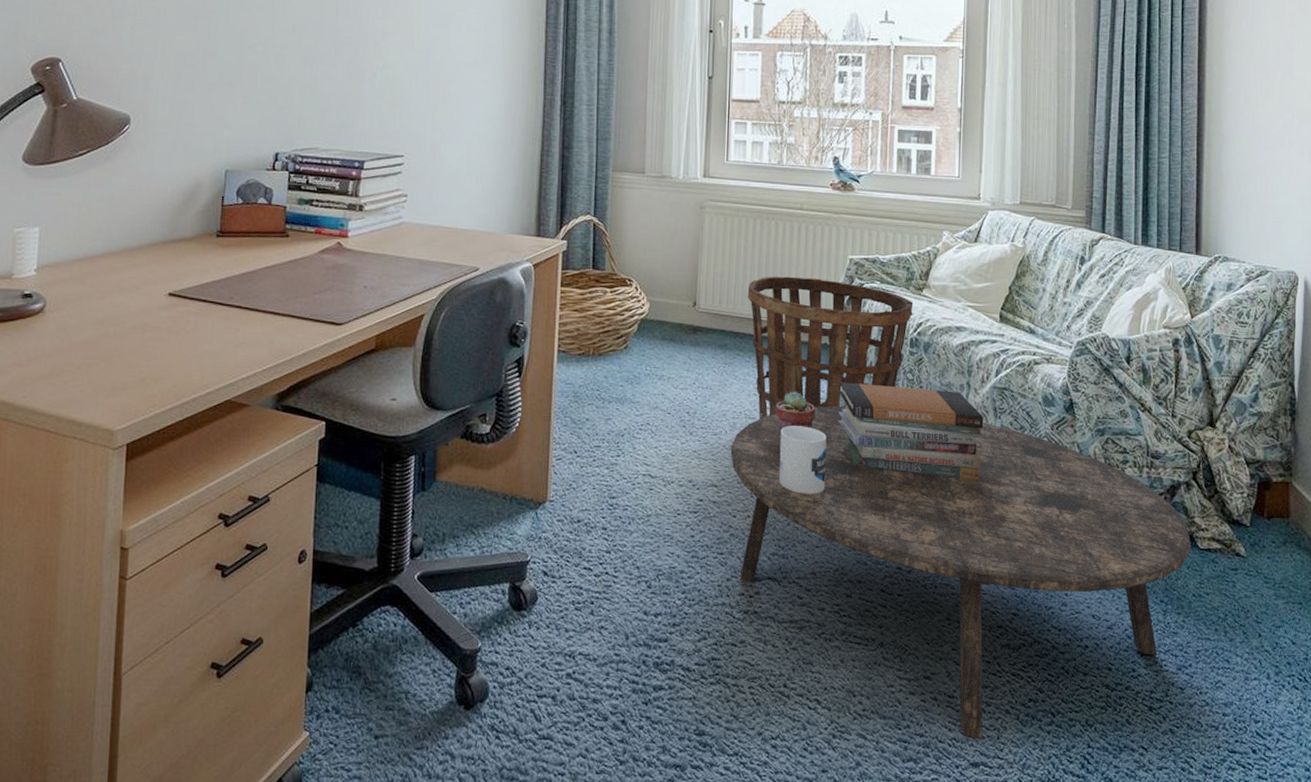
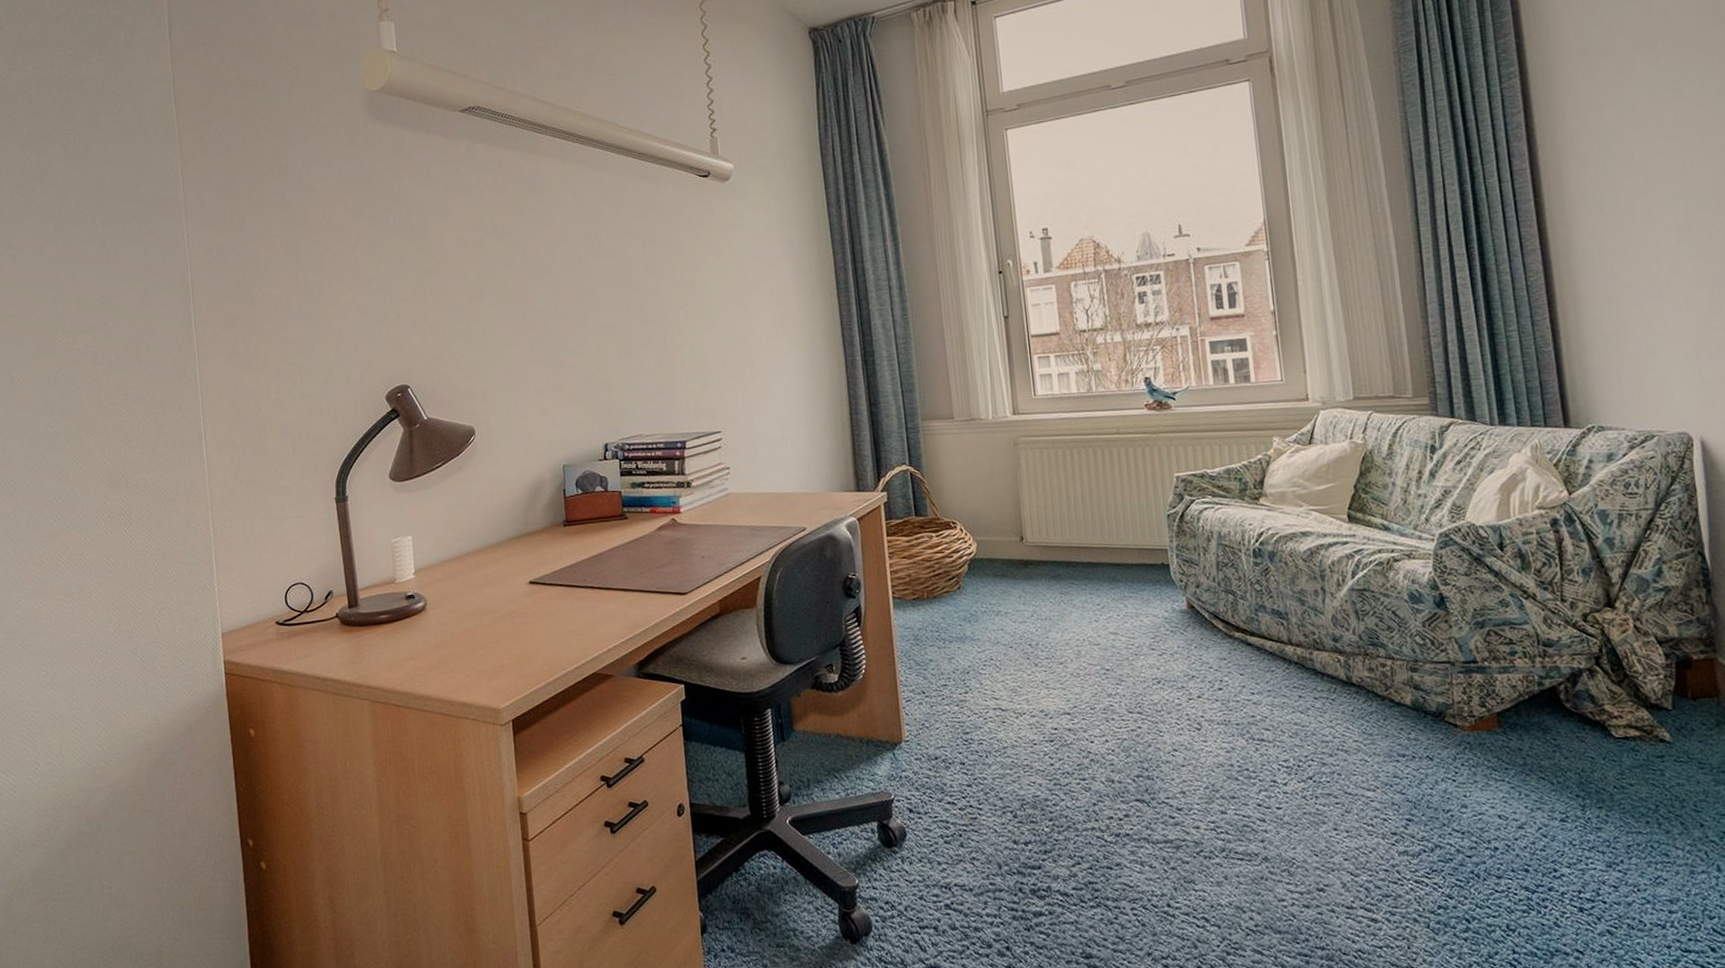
coffee table: present [730,405,1191,740] -> none [1078,623,1605,950]
basket: present [747,276,913,420] -> none [1074,500,1251,645]
potted succulent: present [775,391,815,429] -> none [1118,613,1162,653]
mug: present [778,426,827,494] -> none [1127,647,1183,715]
book stack: present [838,382,984,482] -> none [1183,597,1350,688]

